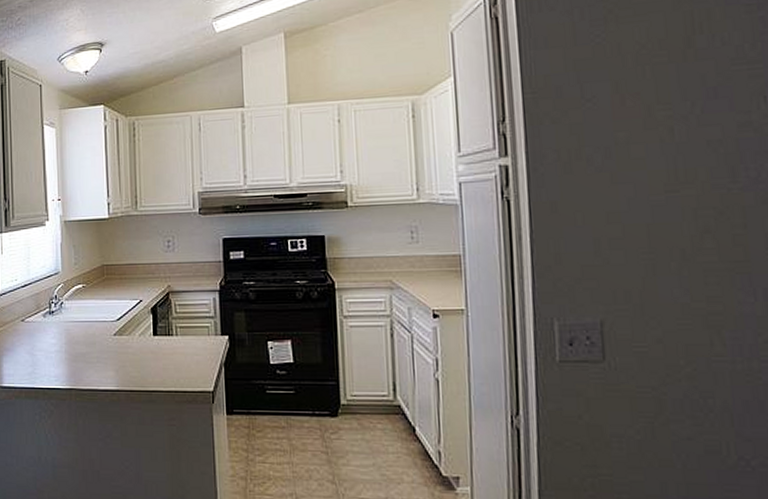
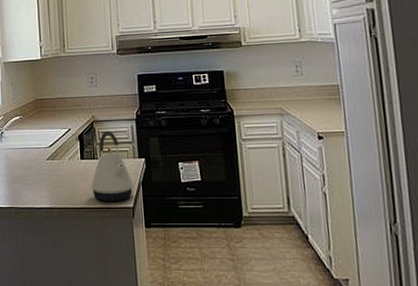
kettle: none [164,302,214,384] -> present [90,130,133,201]

